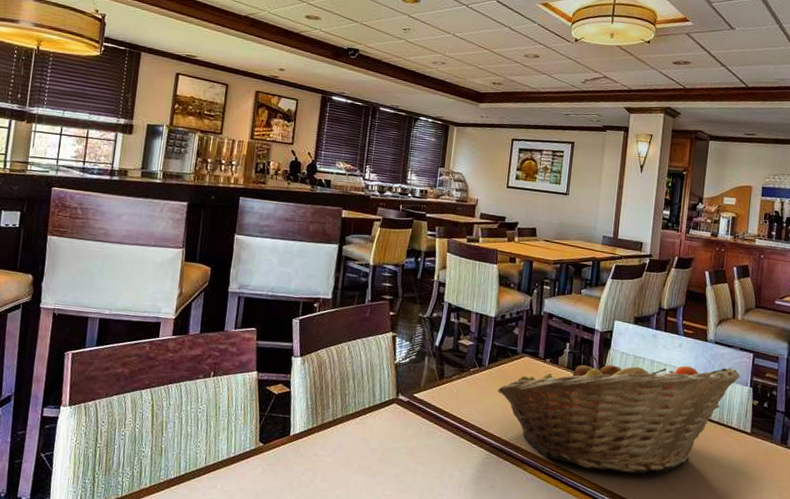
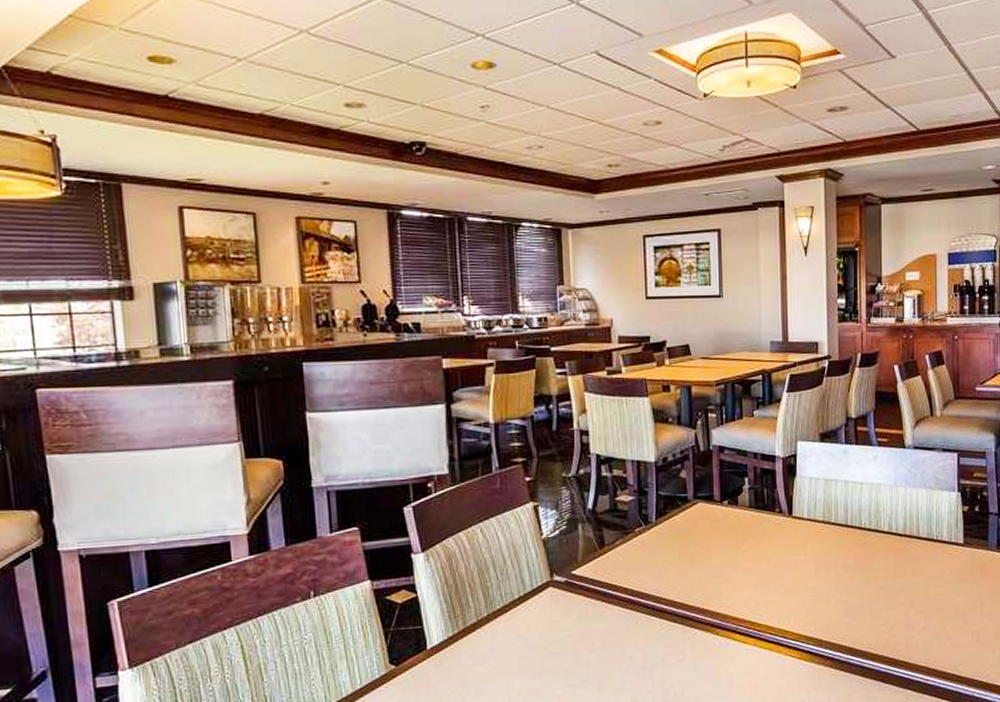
fruit basket: present [498,355,740,474] -> none [672,474,945,619]

